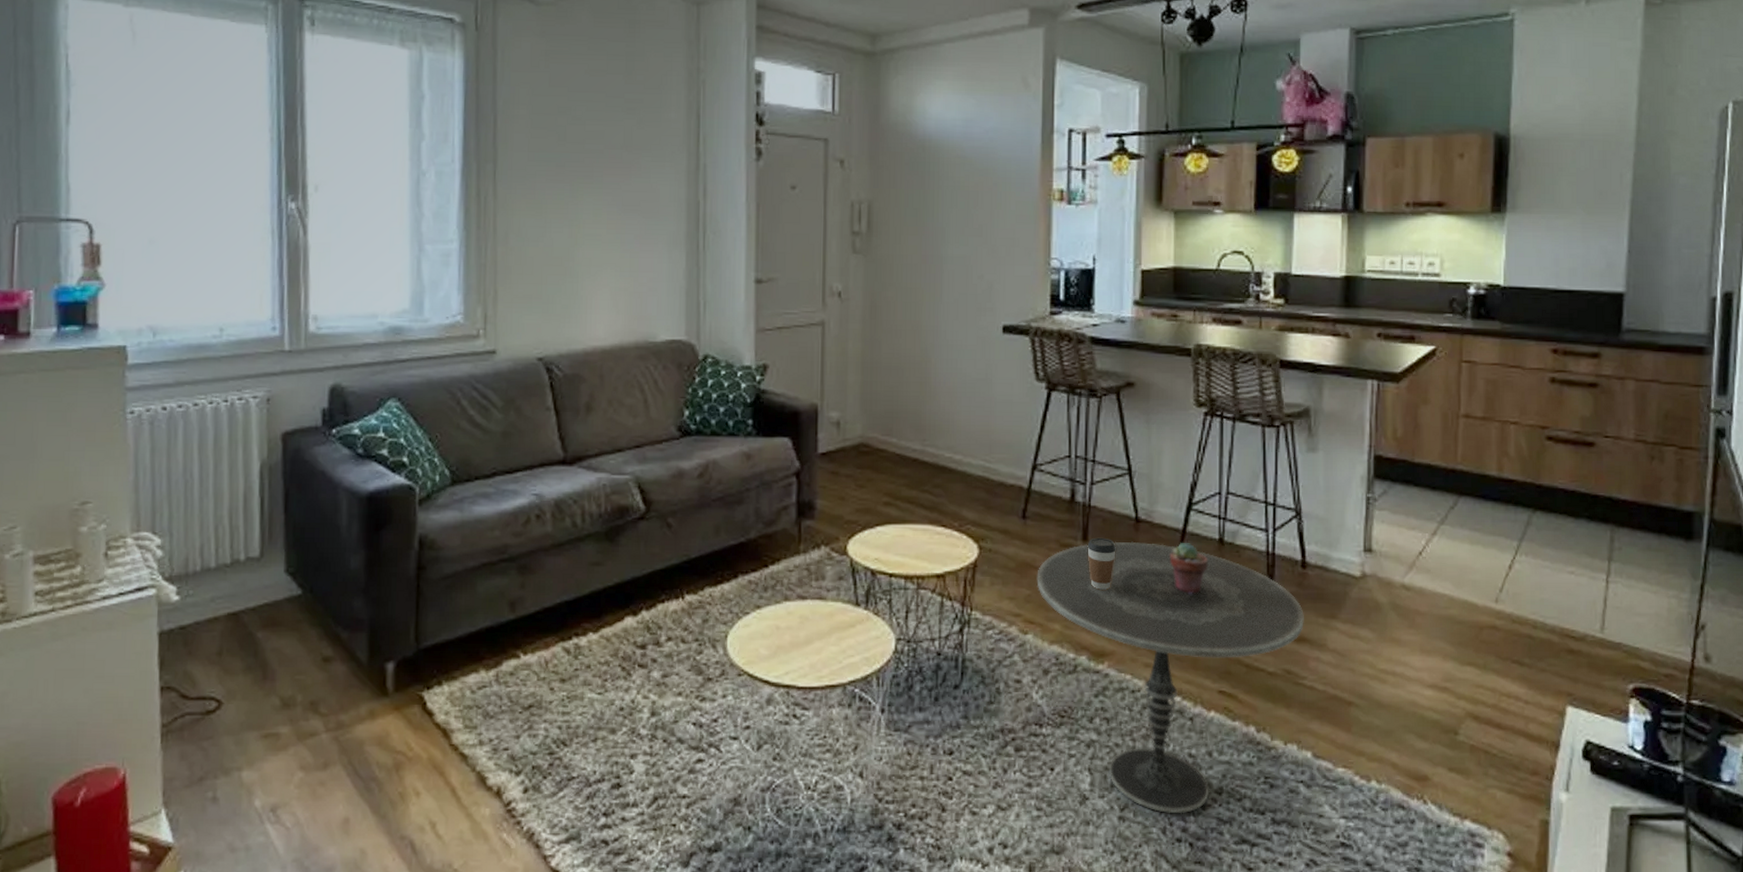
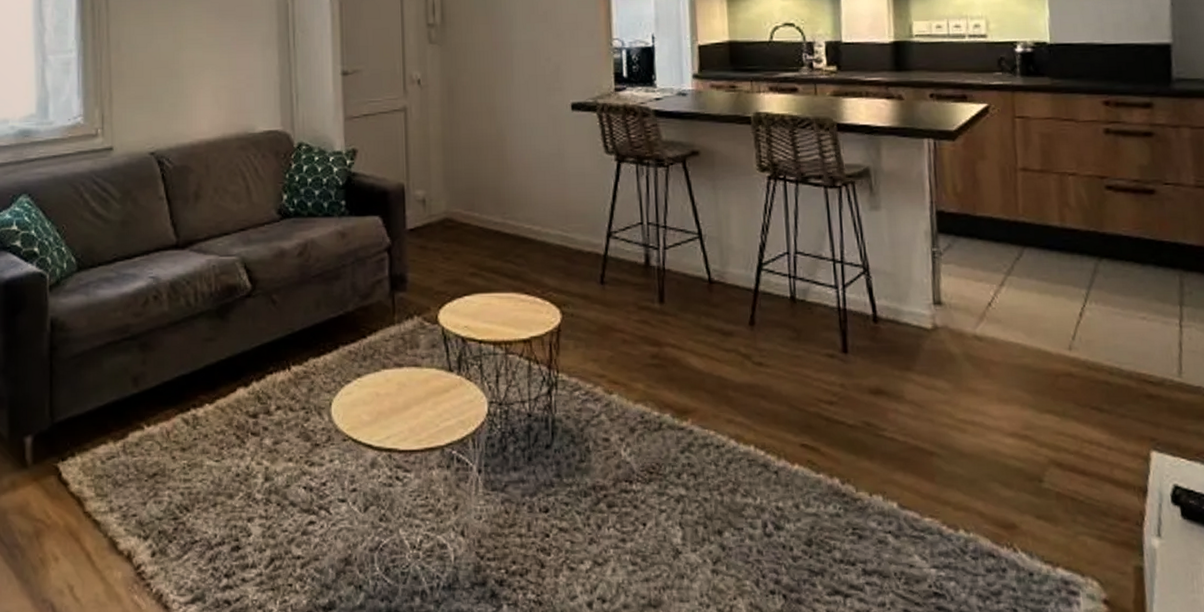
side table: present [1036,541,1304,814] -> none [618,302,880,566]
coffee cup: present [1087,537,1116,590] -> none [664,299,692,349]
potted succulent: present [1169,543,1208,594] -> none [744,302,782,351]

